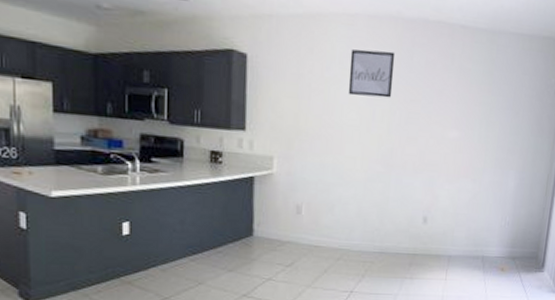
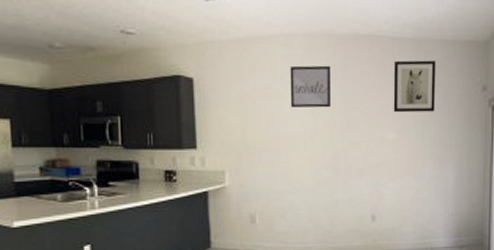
wall art: none [457,52,510,112] -> present [393,60,436,113]

